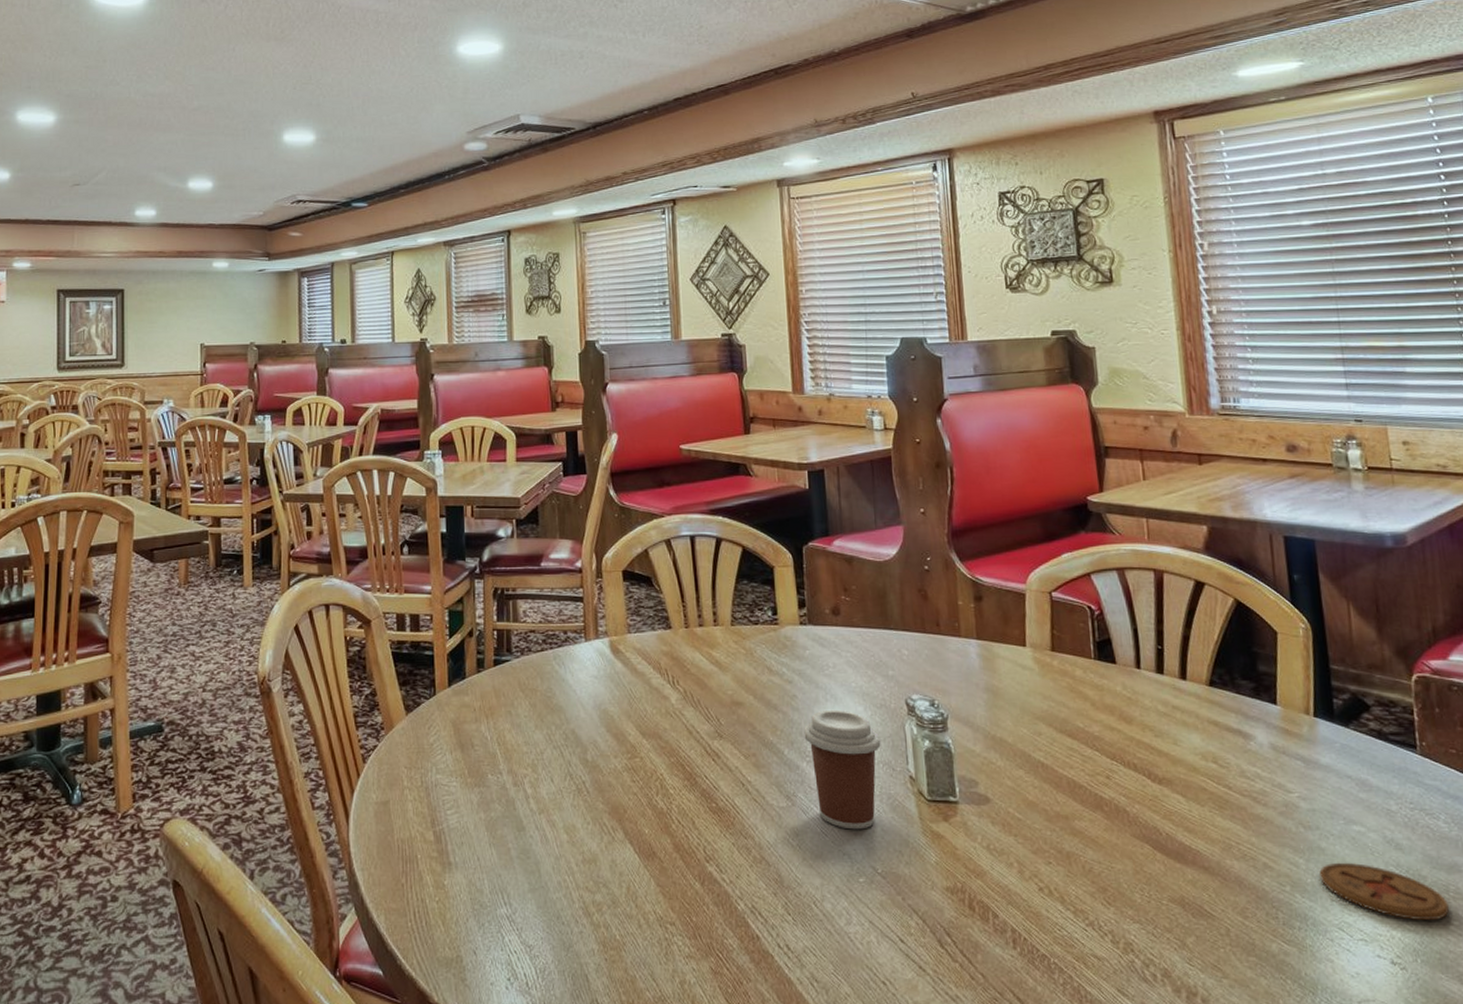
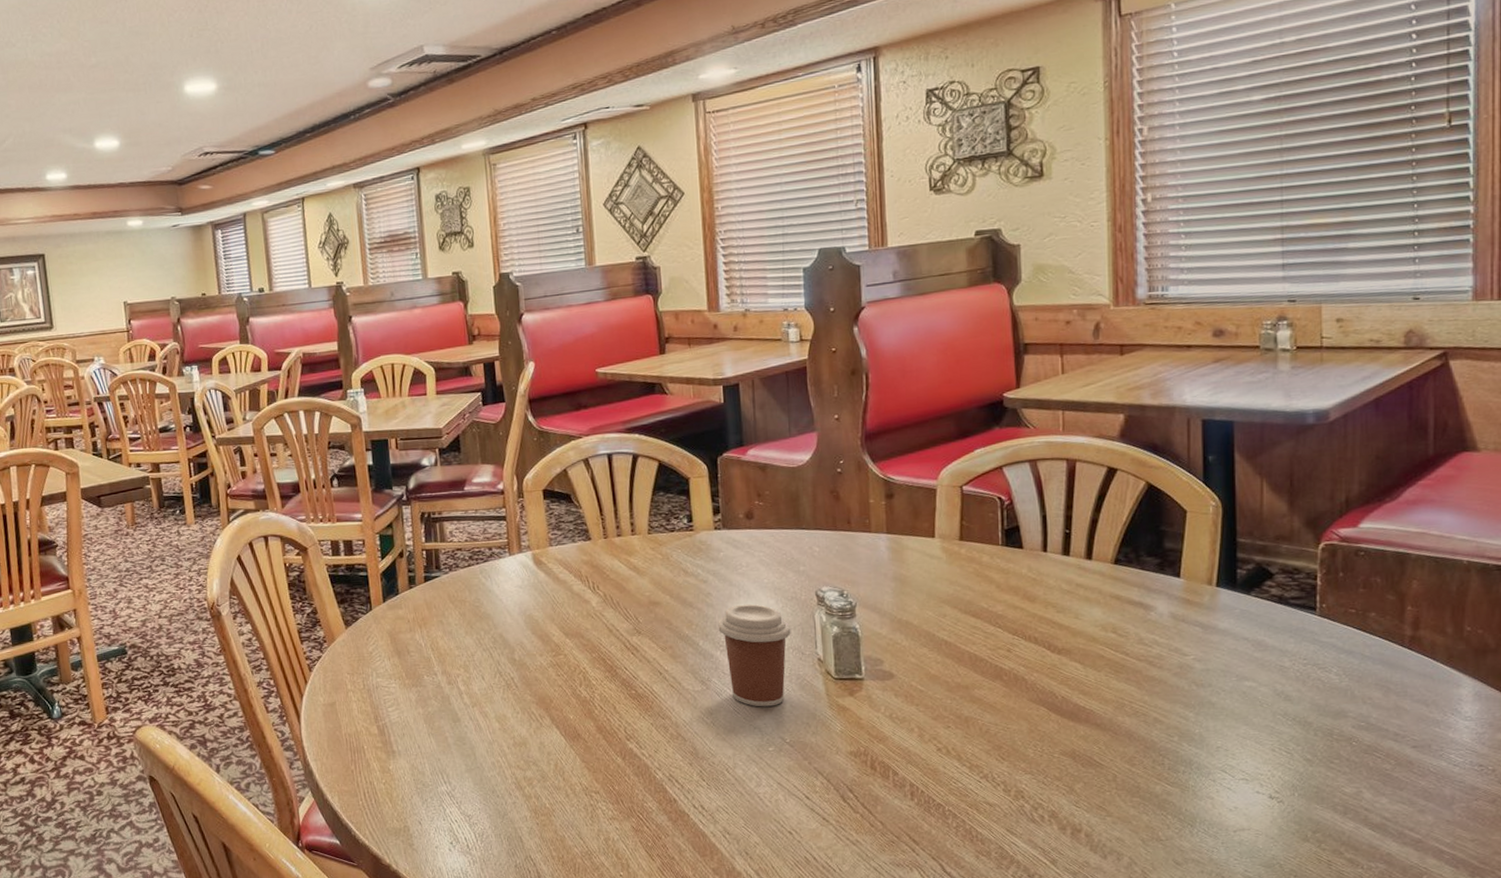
coaster: present [1319,862,1450,920] -> none [1208,713,1332,760]

